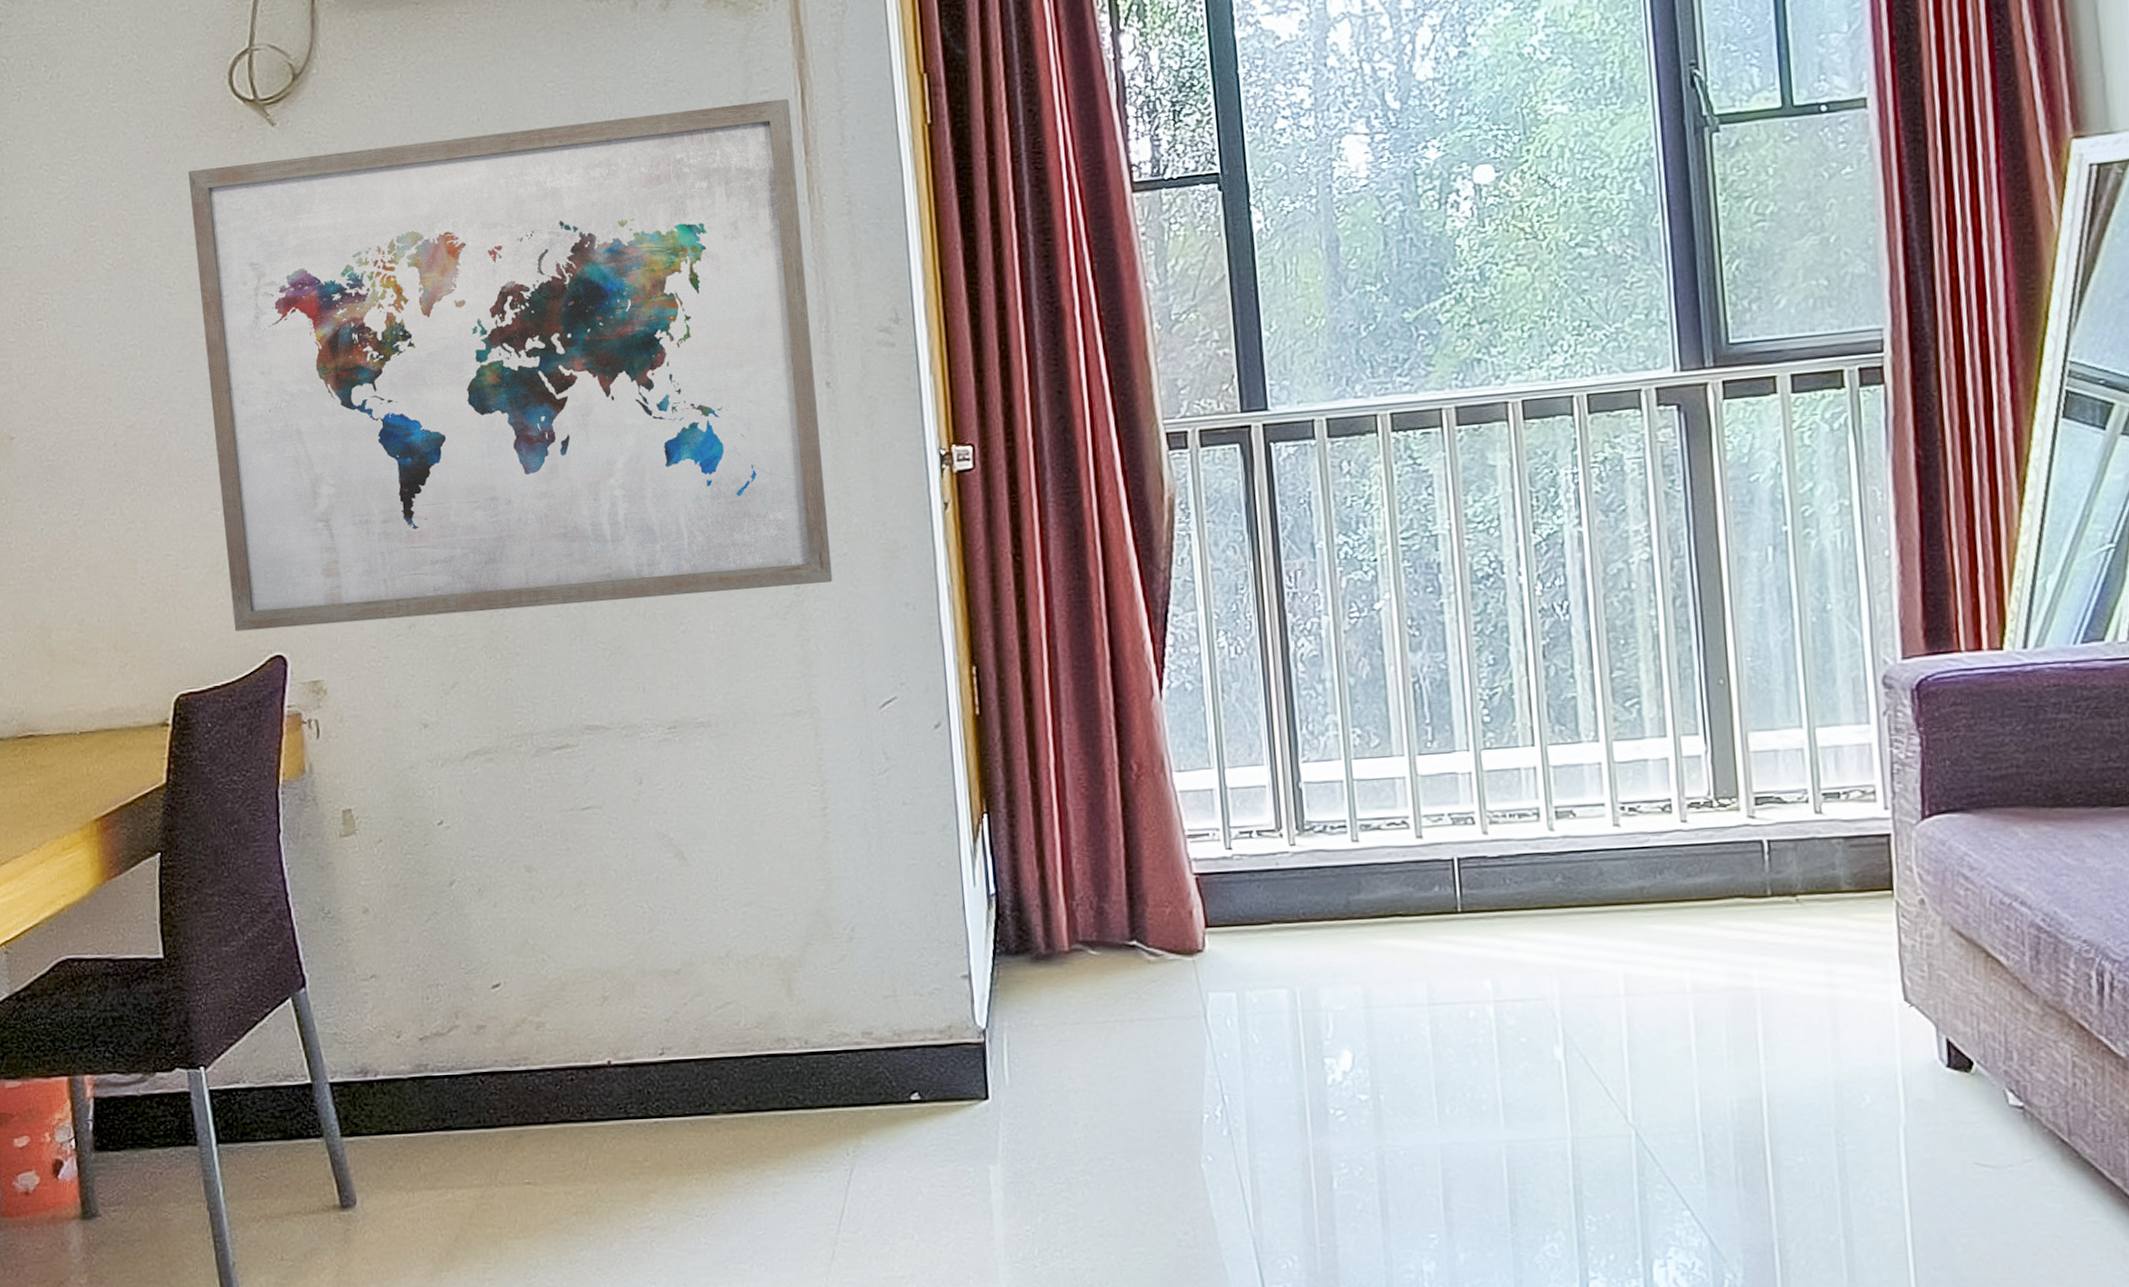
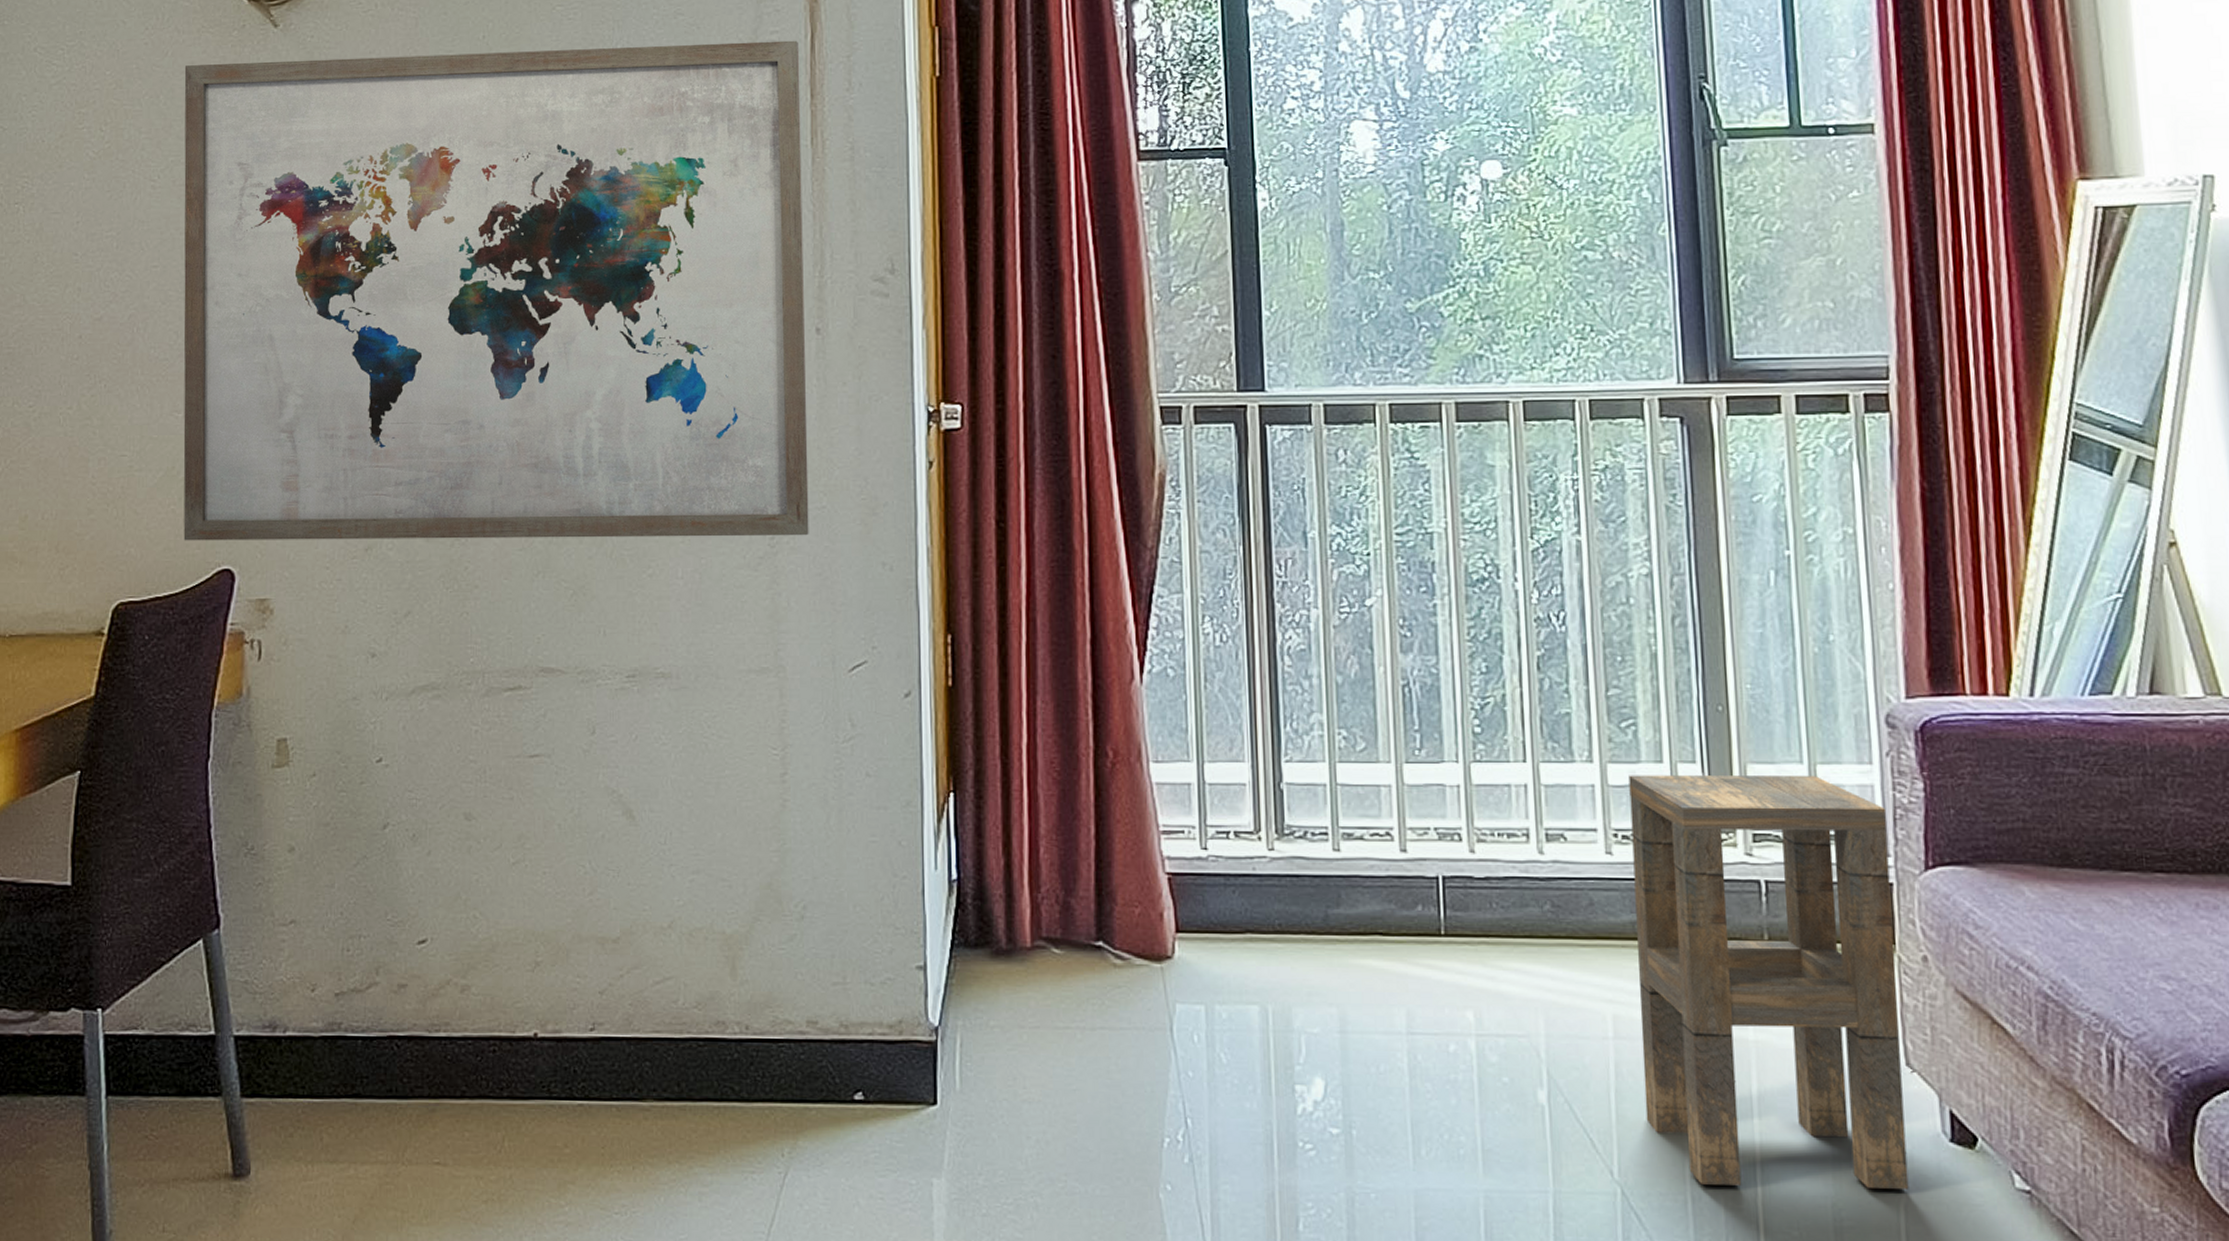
side table: none [1634,738,1908,1122] -> present [1628,775,1909,1189]

